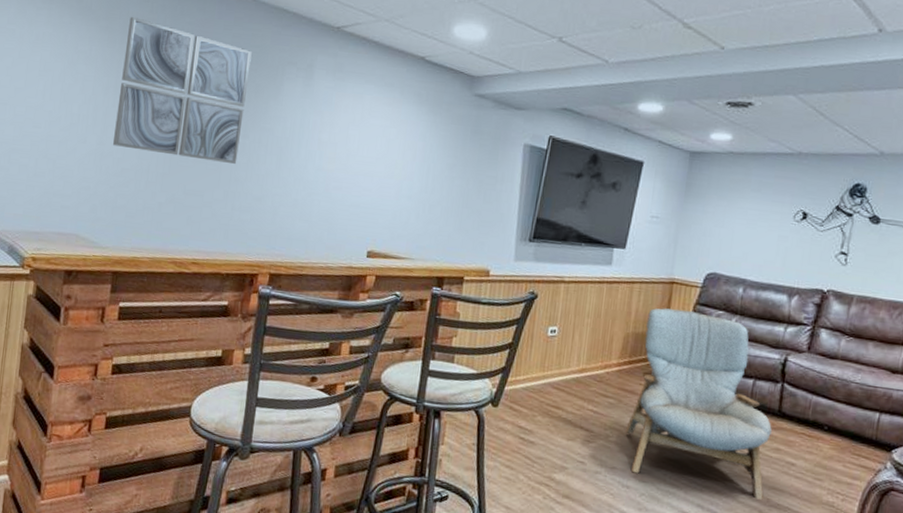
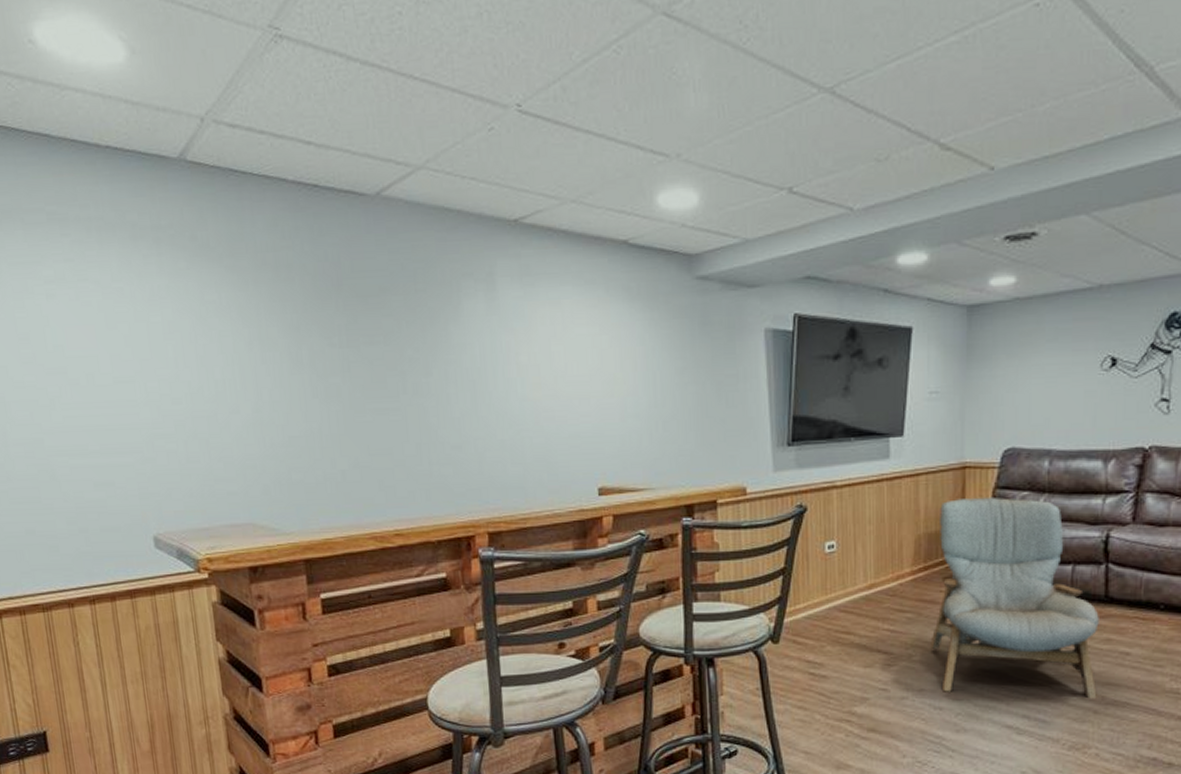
wall art: present [113,17,252,165] -> none [259,248,424,411]

